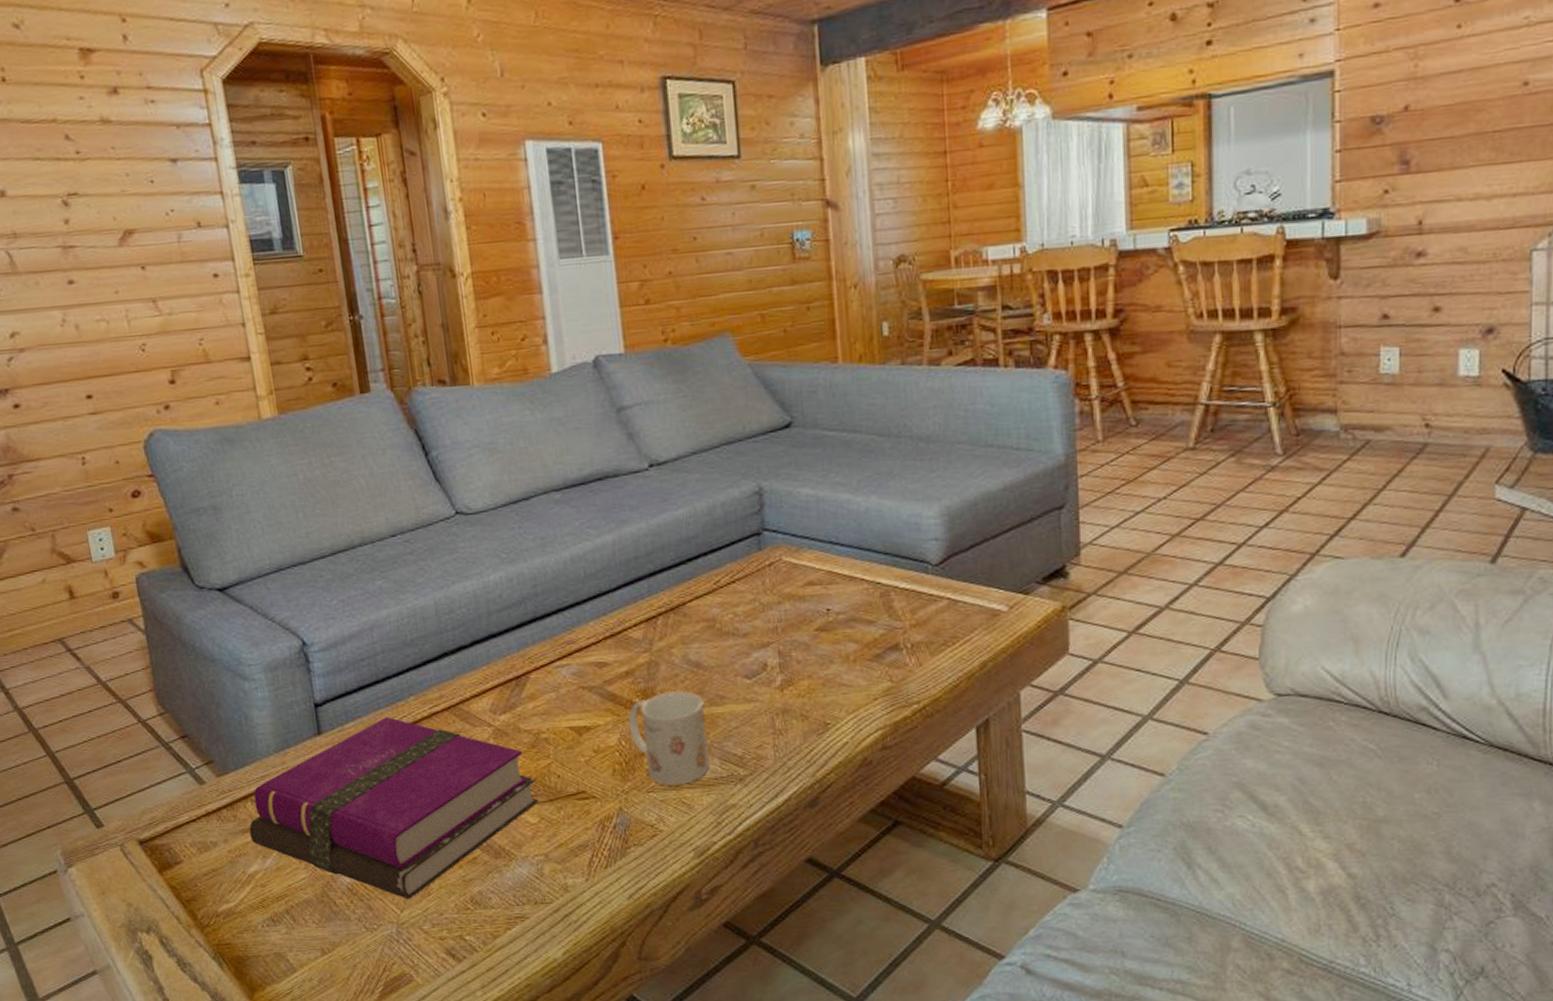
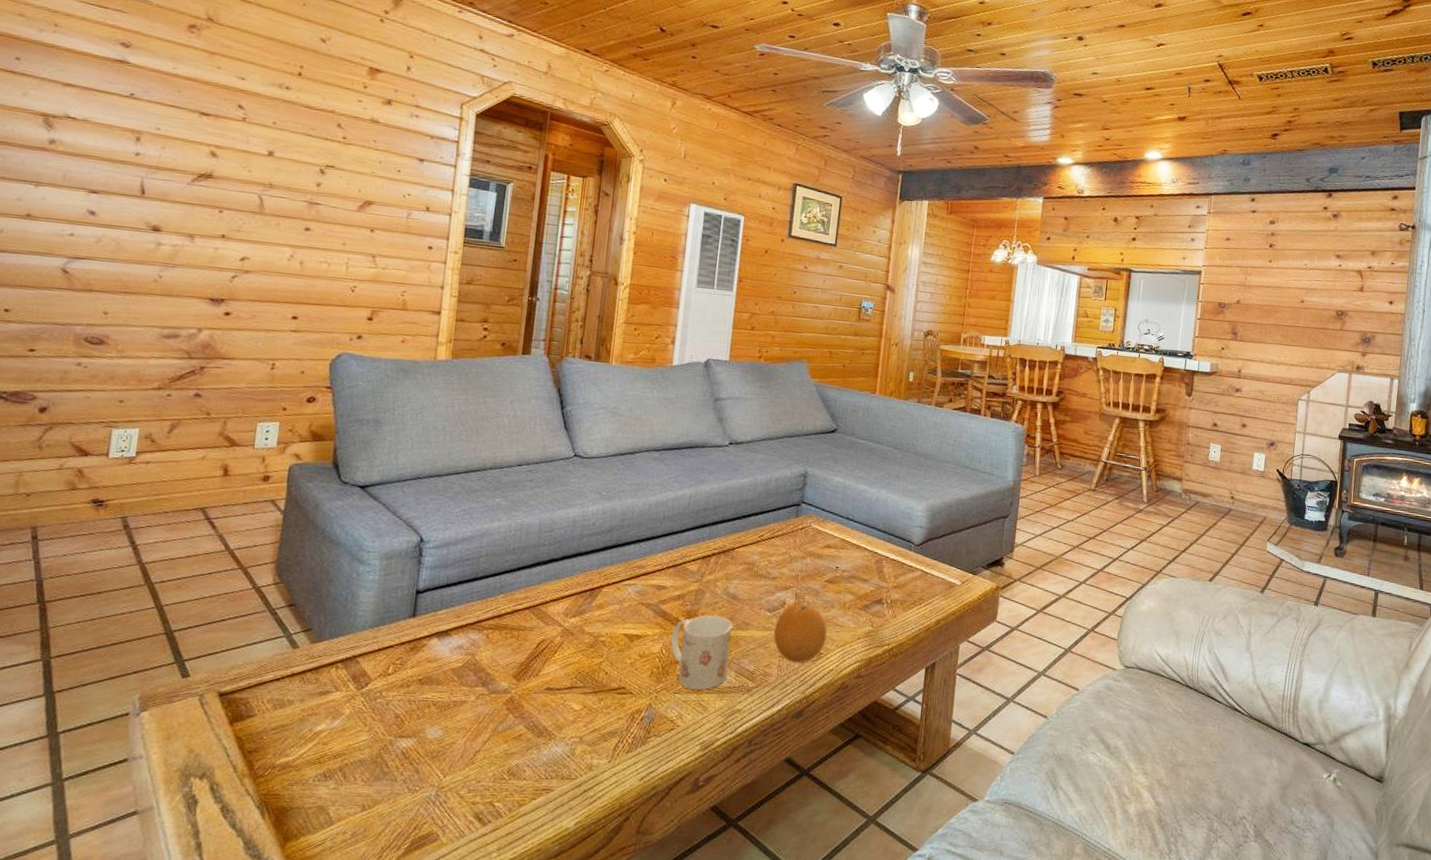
hardback book: present [249,717,538,900] -> none [325,609,587,767]
fruit: none [759,662,831,739] -> present [774,603,827,663]

